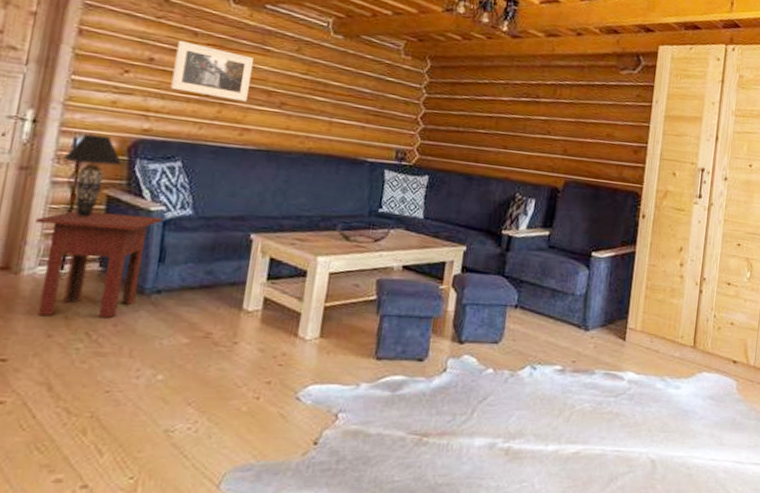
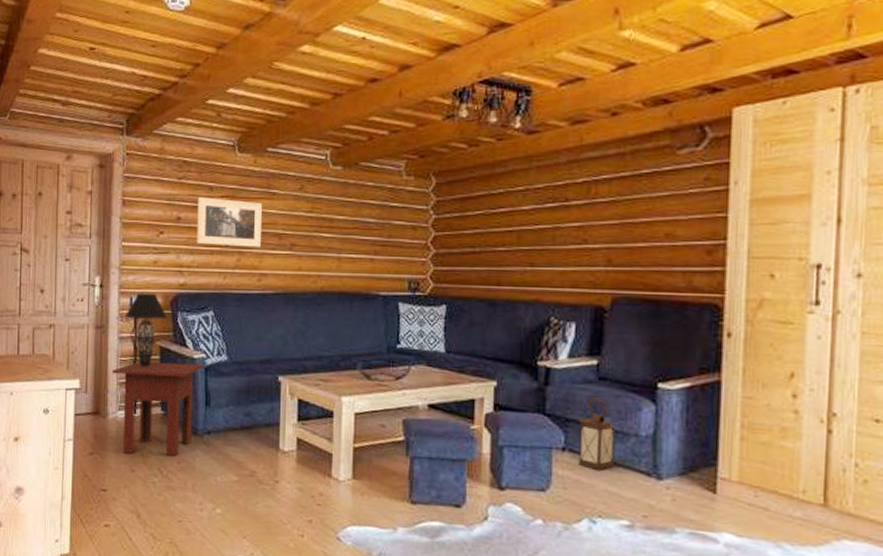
lantern: none [527,262,558,324] -> present [579,397,615,470]

